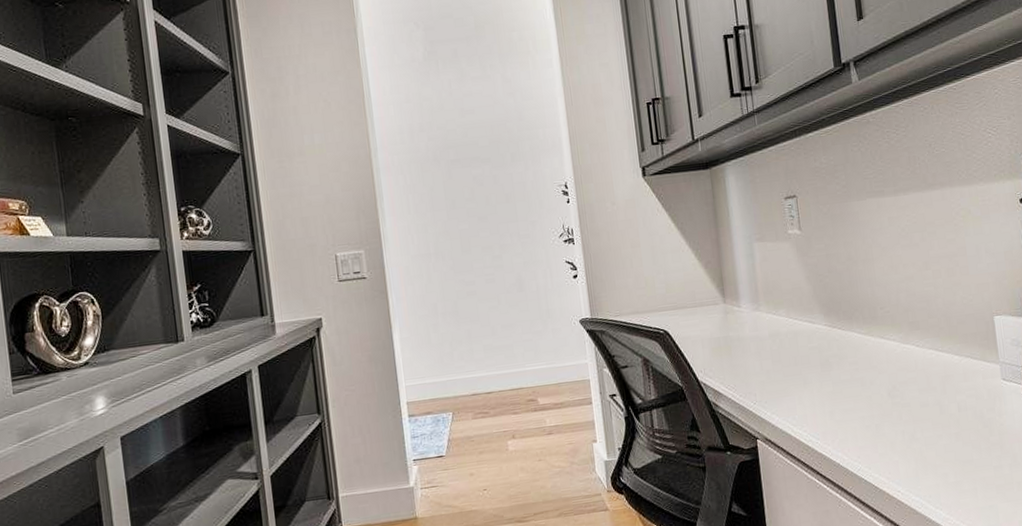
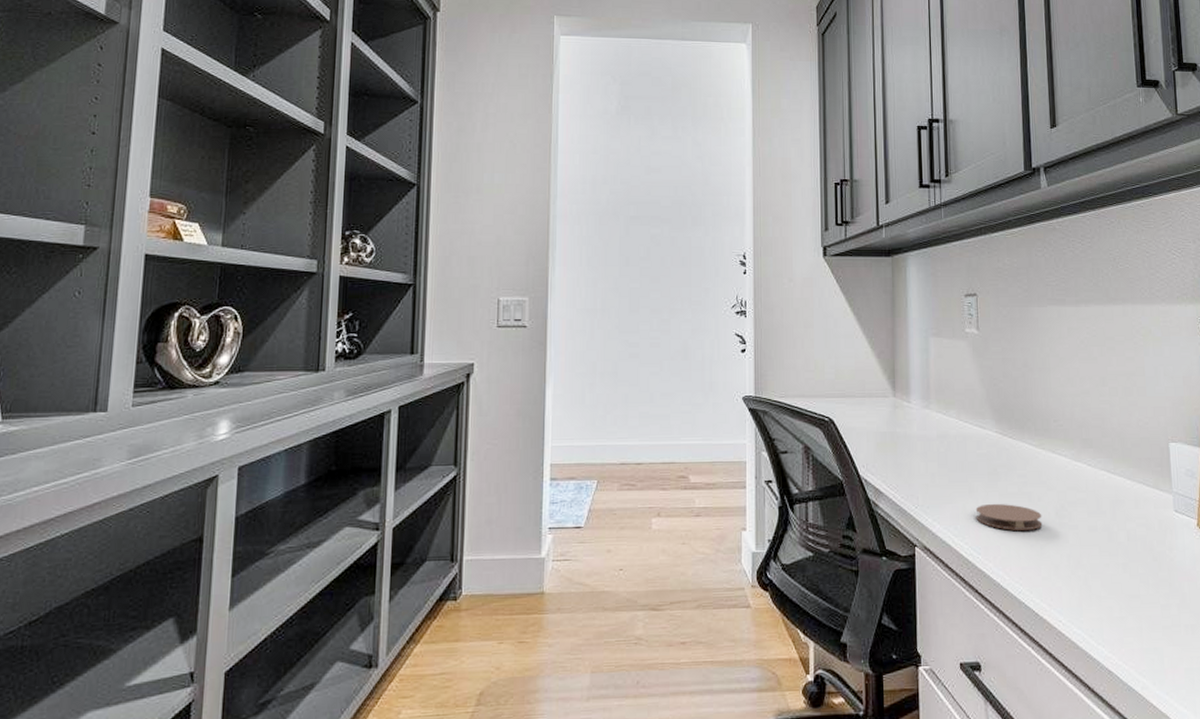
coaster: none [811,390,876,415] -> present [975,503,1043,531]

